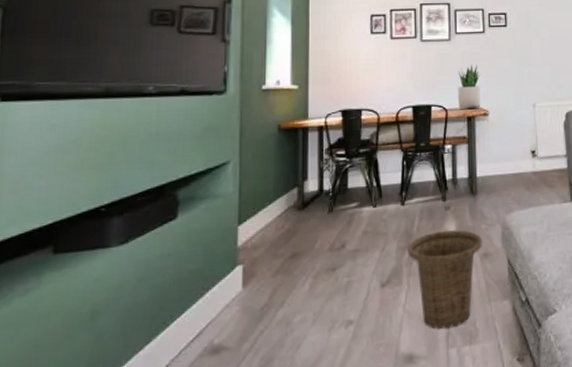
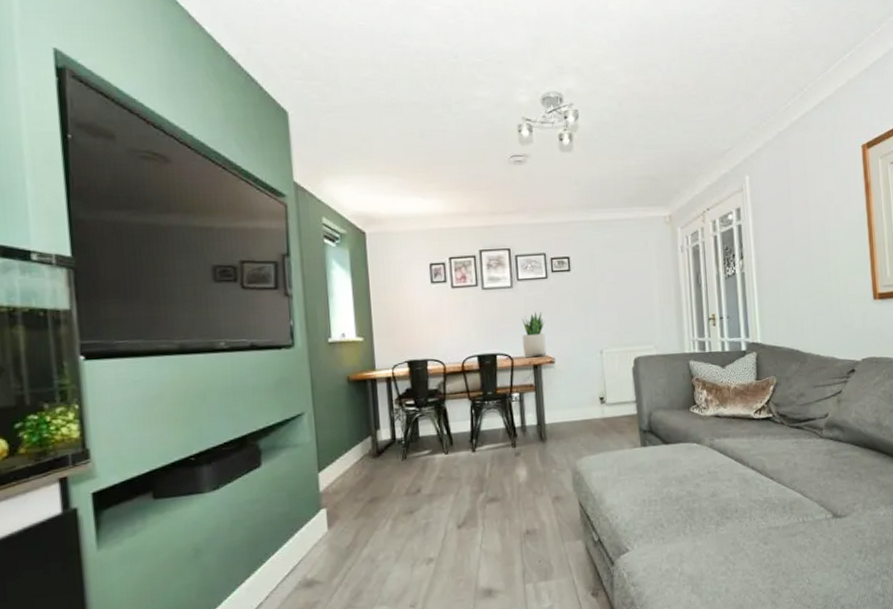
basket: present [407,230,483,329] -> none [481,474,554,567]

